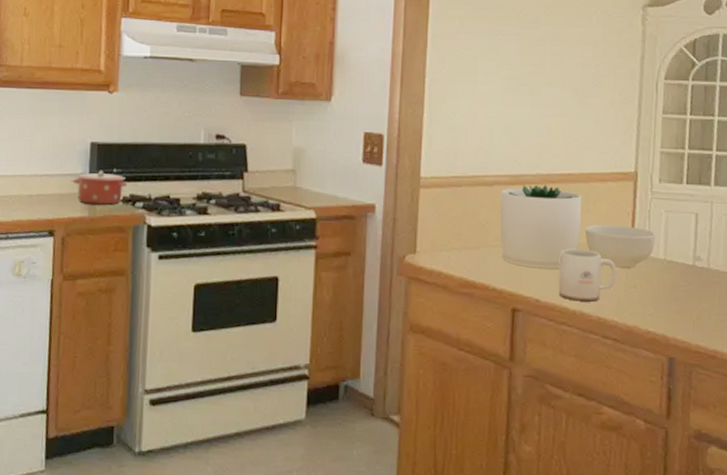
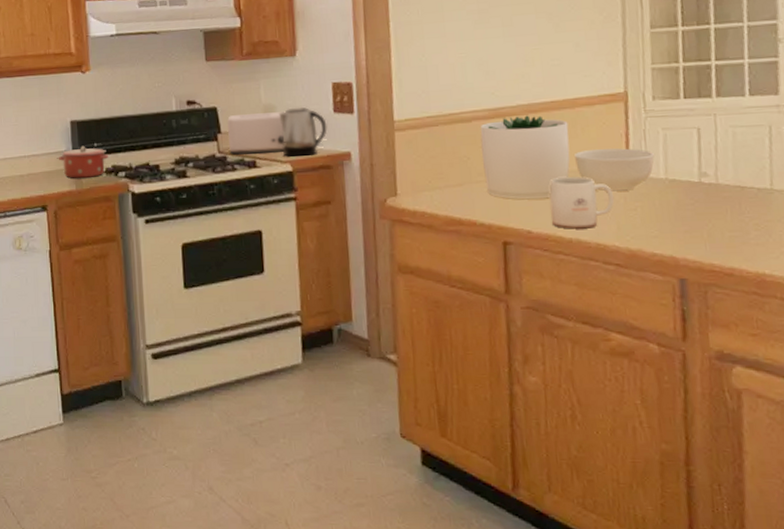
toaster: none [253,155,315,198] -> present [227,111,286,155]
kettle: none [308,153,355,205] -> present [279,106,327,157]

